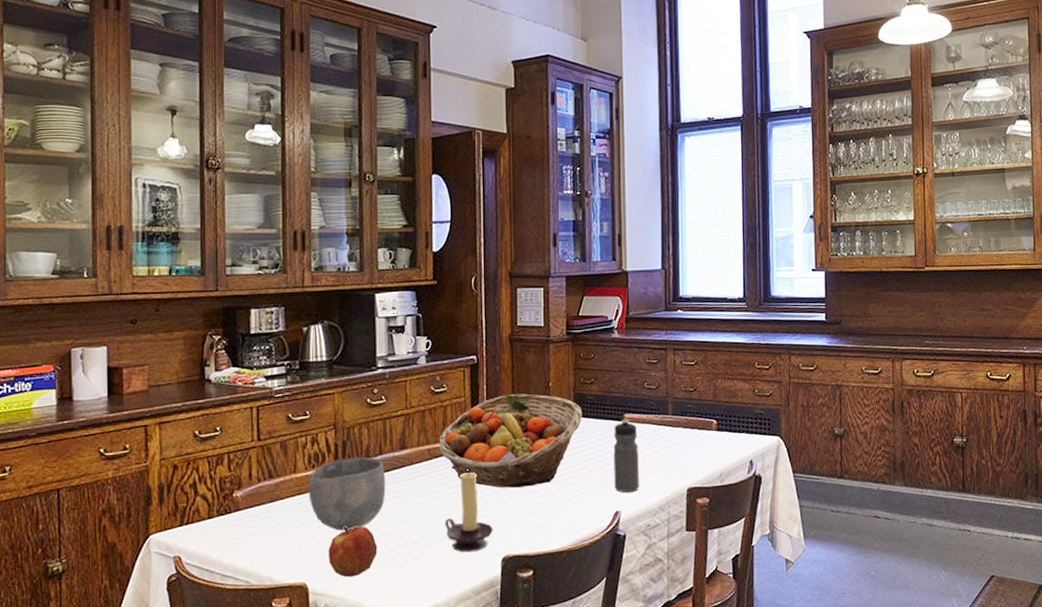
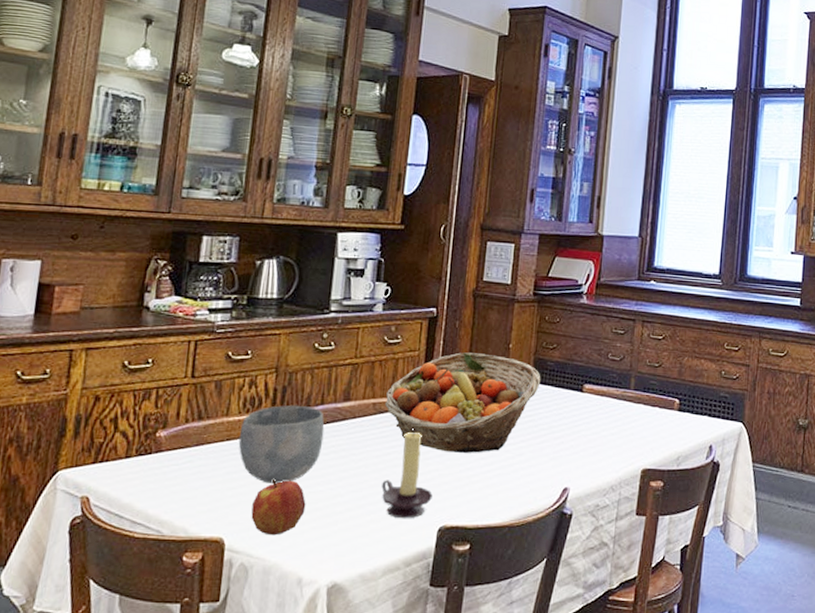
water bottle: present [613,419,639,492] -> none [566,390,596,468]

